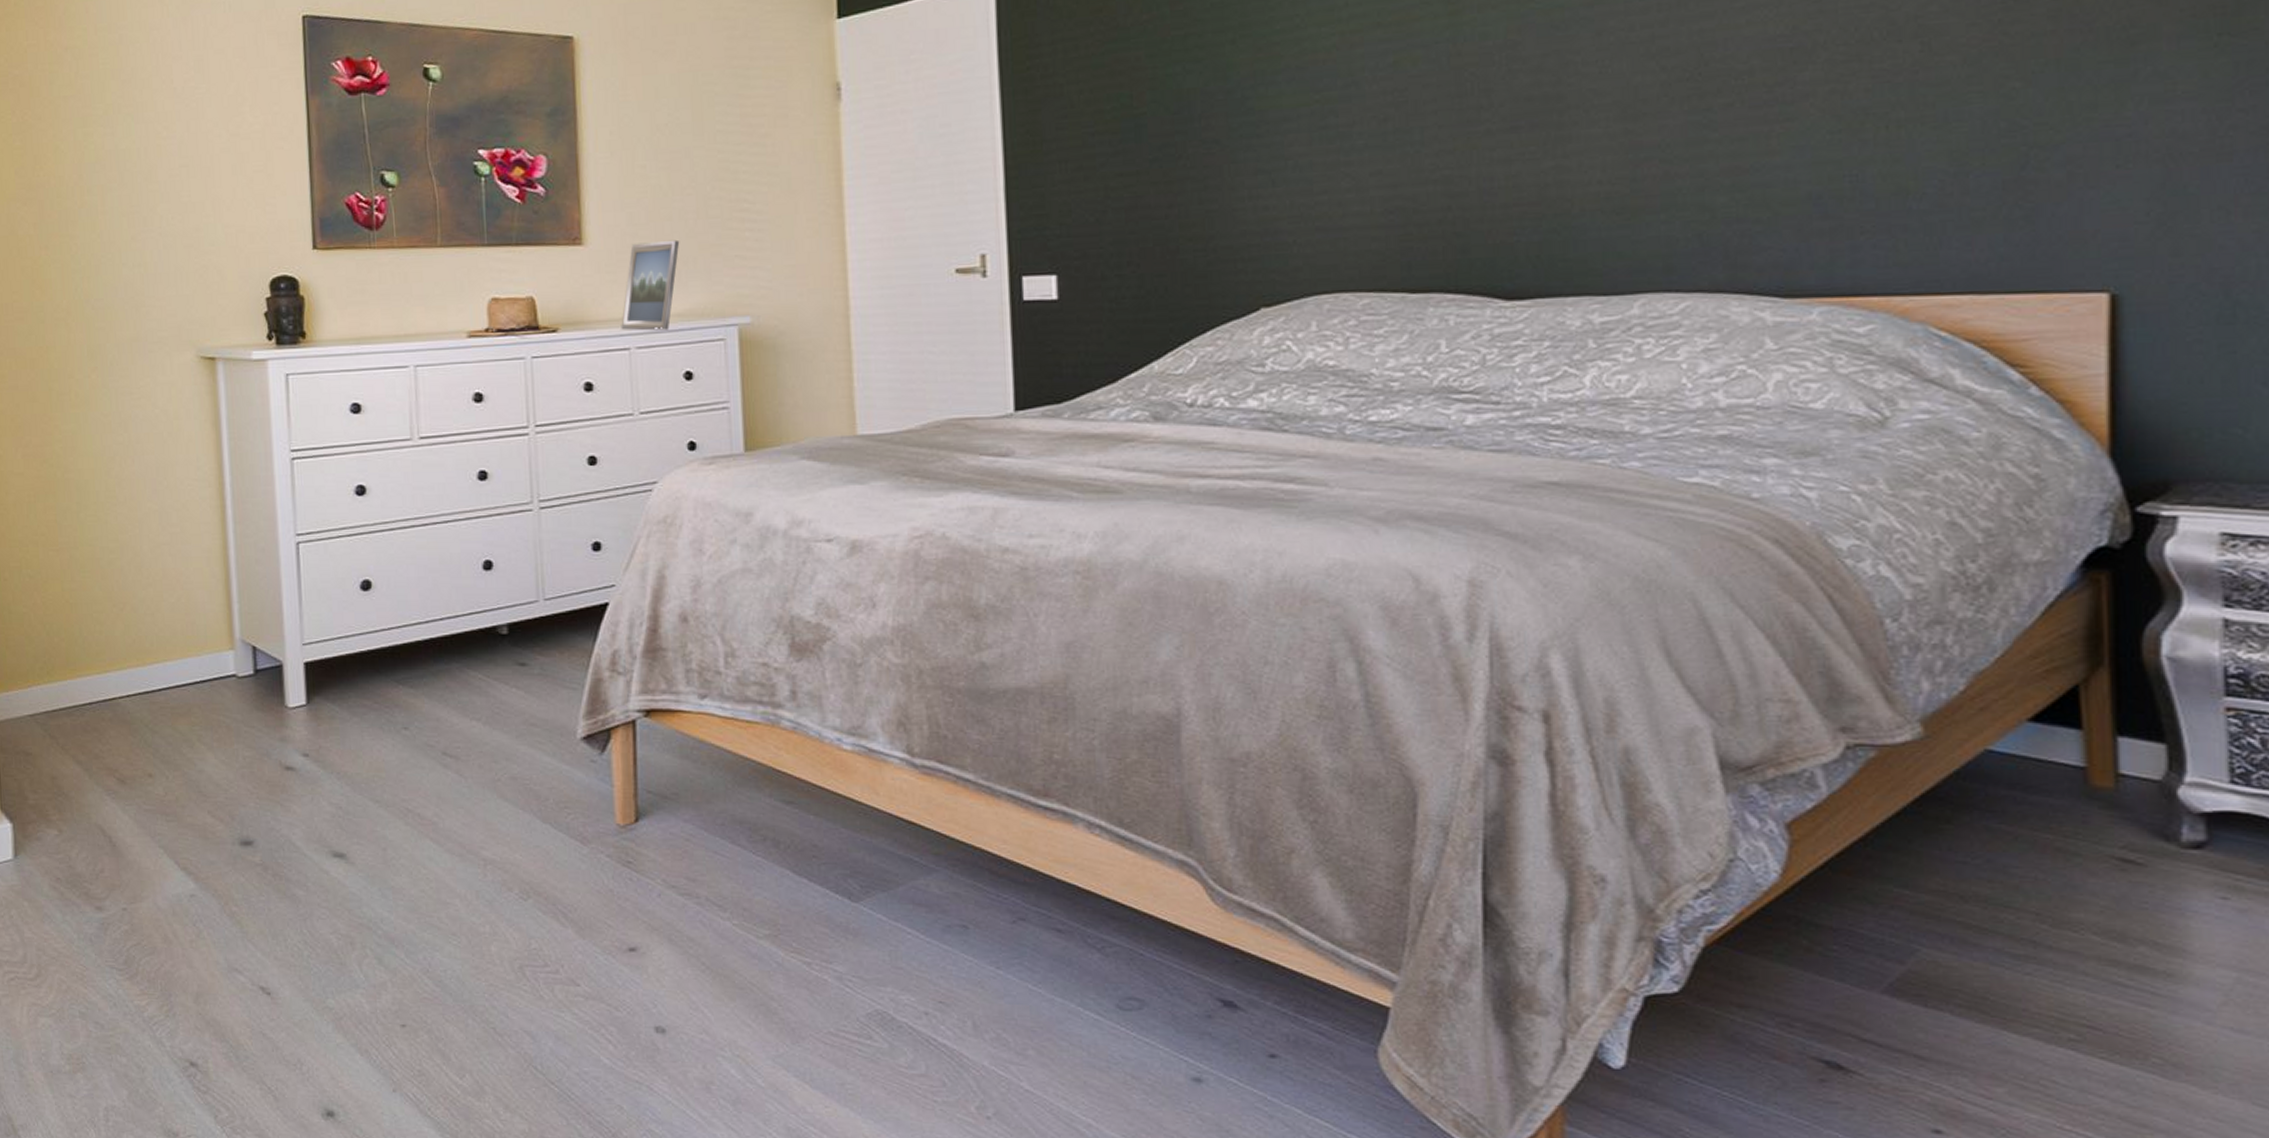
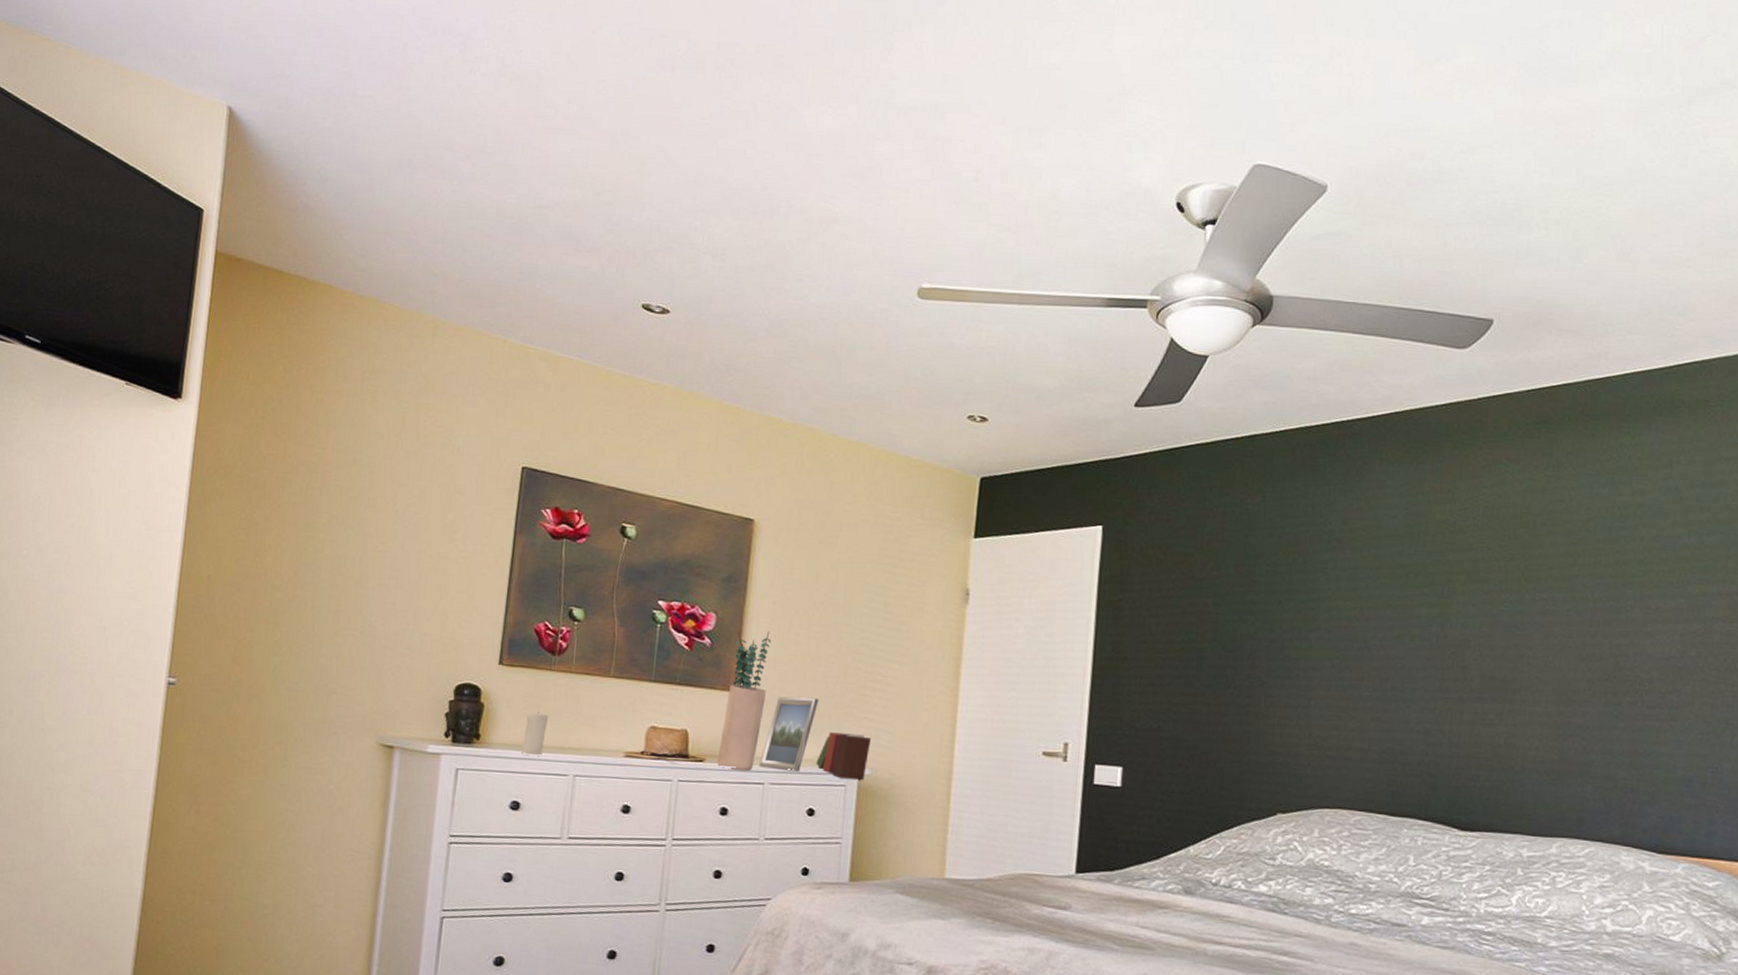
candle: none [352,297,377,350] -> present [521,711,549,757]
vase: none [572,168,618,338] -> present [716,632,772,772]
books: none [687,276,748,333] -> present [816,732,872,781]

